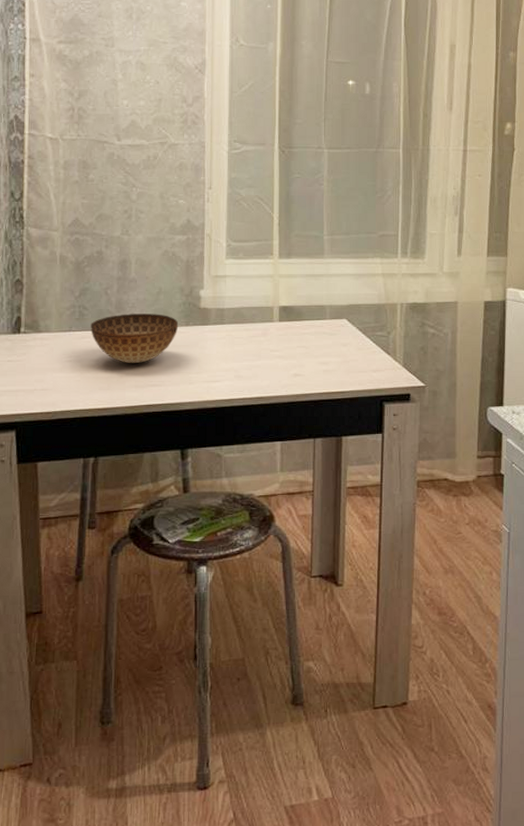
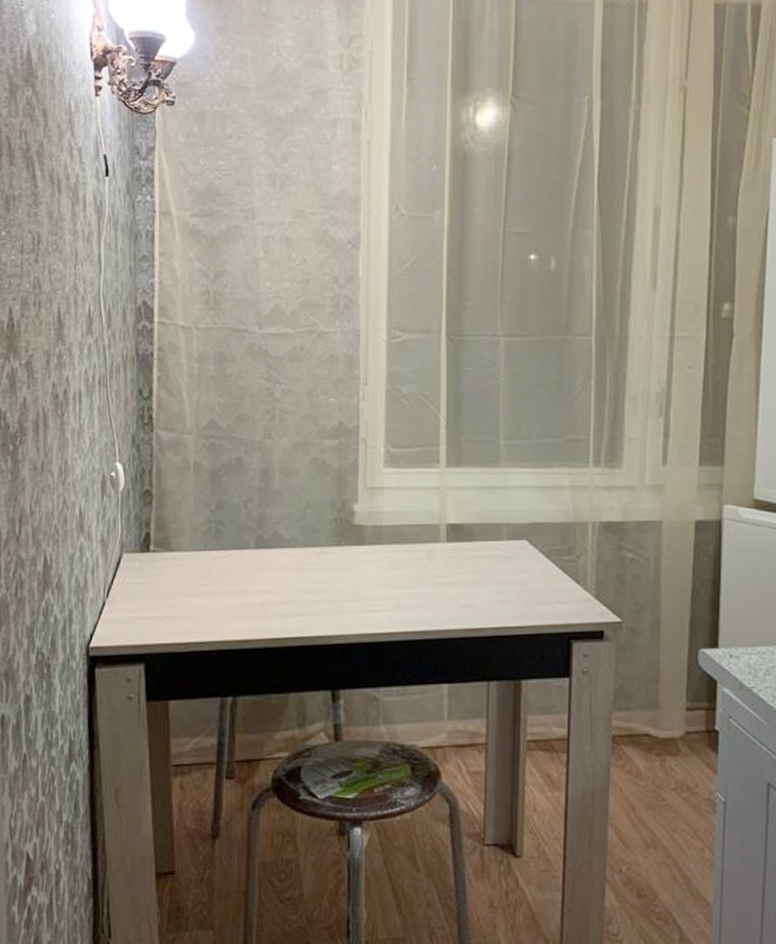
bowl: present [91,314,179,363] -> none [228,531,329,588]

